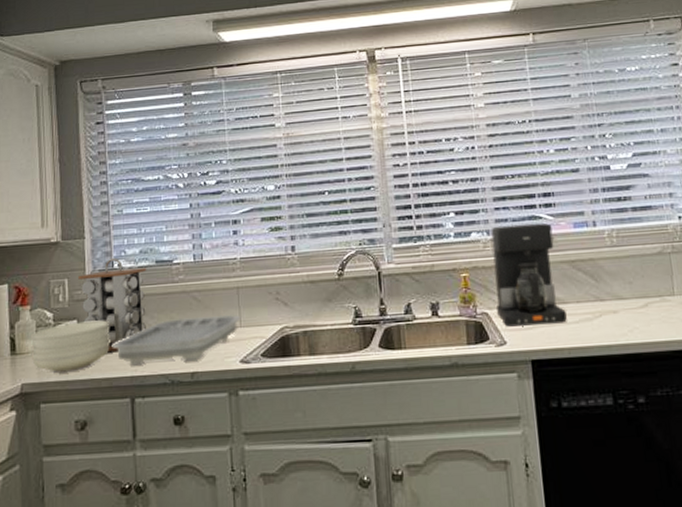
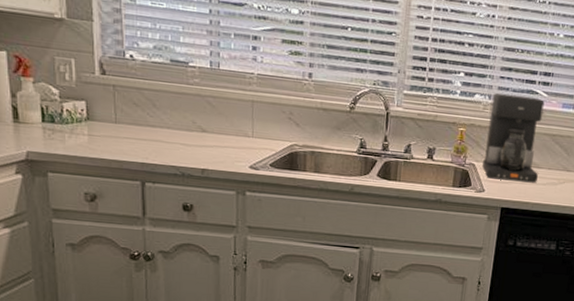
bowl: present [30,320,110,372] -> none [34,103,121,149]
spice rack: present [78,257,147,353] -> none [86,47,161,139]
dish rack: present [112,314,241,366] -> none [122,118,254,160]

